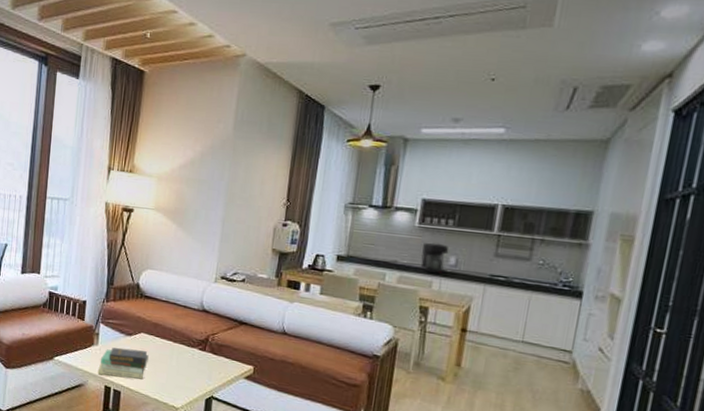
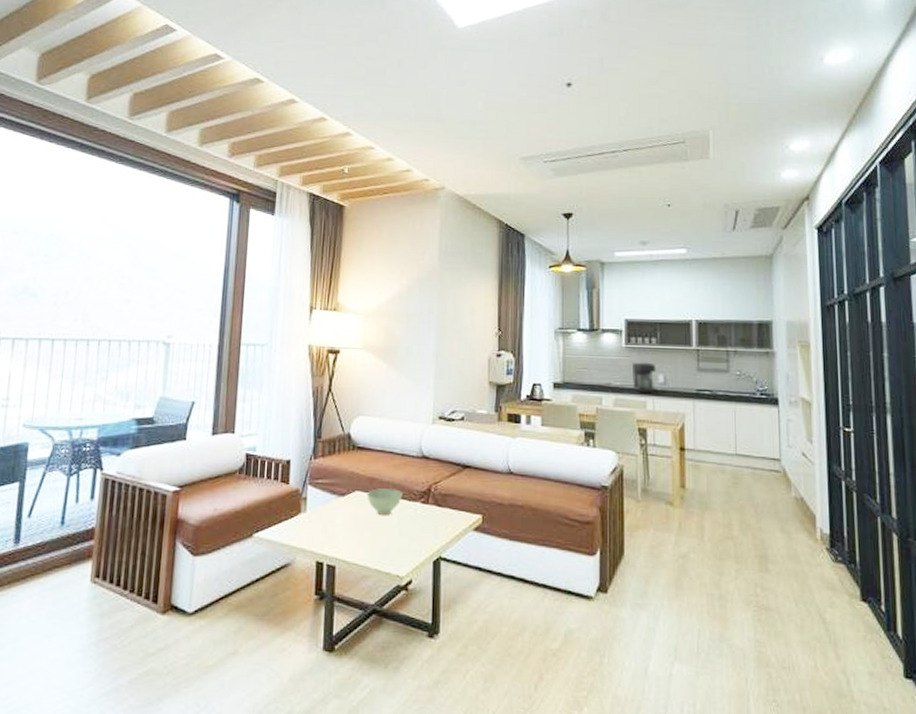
books: present [97,347,149,380] -> none [307,512,366,549]
bowl: none [150,333,183,356] -> present [367,488,403,515]

